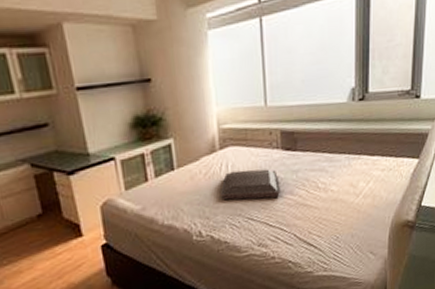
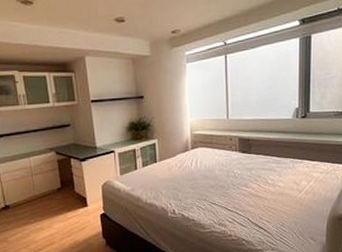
serving tray: present [221,169,280,200] -> none [191,166,237,189]

